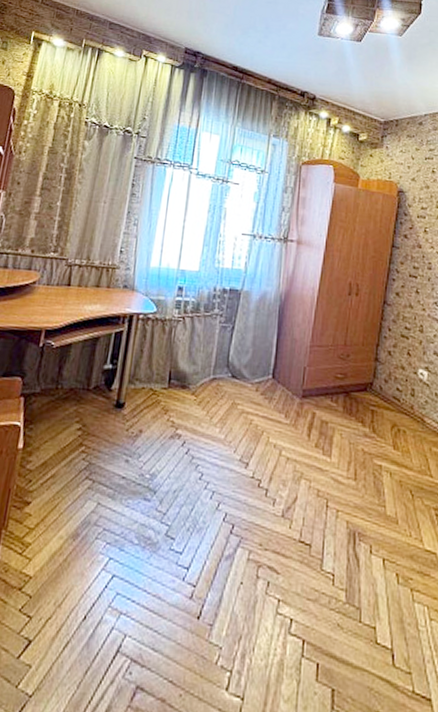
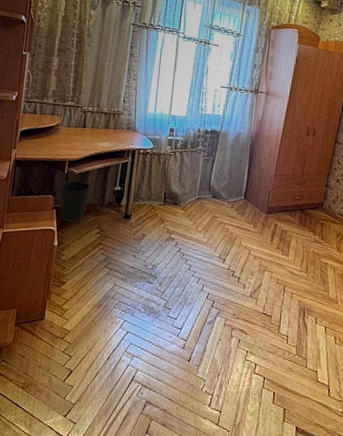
wastebasket: none [29,355,74,415] -> present [60,180,91,223]

